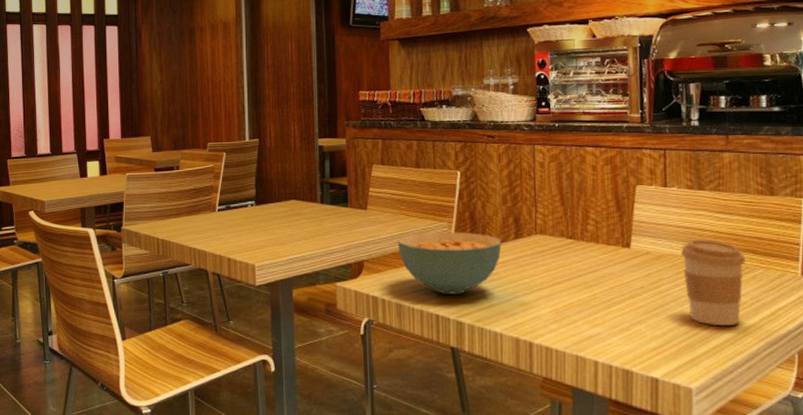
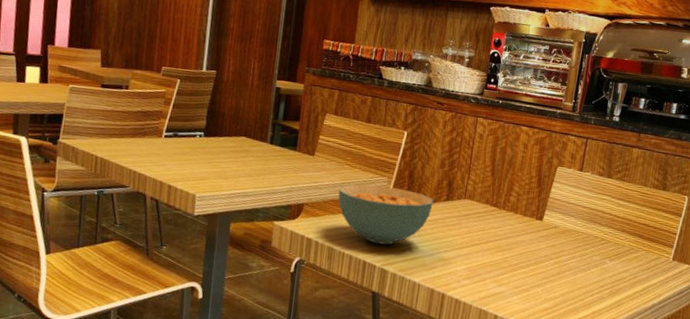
coffee cup: present [681,240,746,326] -> none [579,220,633,296]

